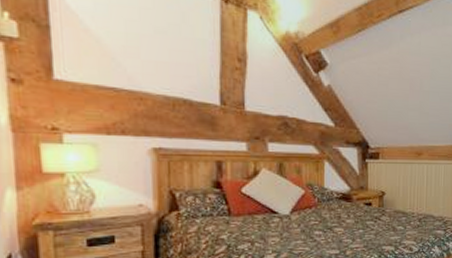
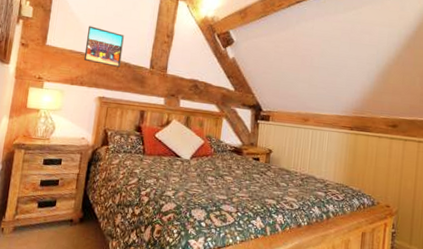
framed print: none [118,48,177,106] -> present [83,25,124,68]

